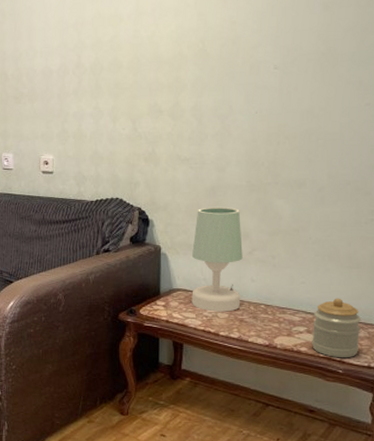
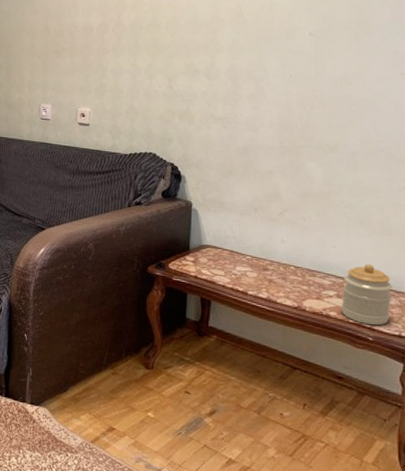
table lamp: present [192,206,243,312] -> none [221,166,274,272]

